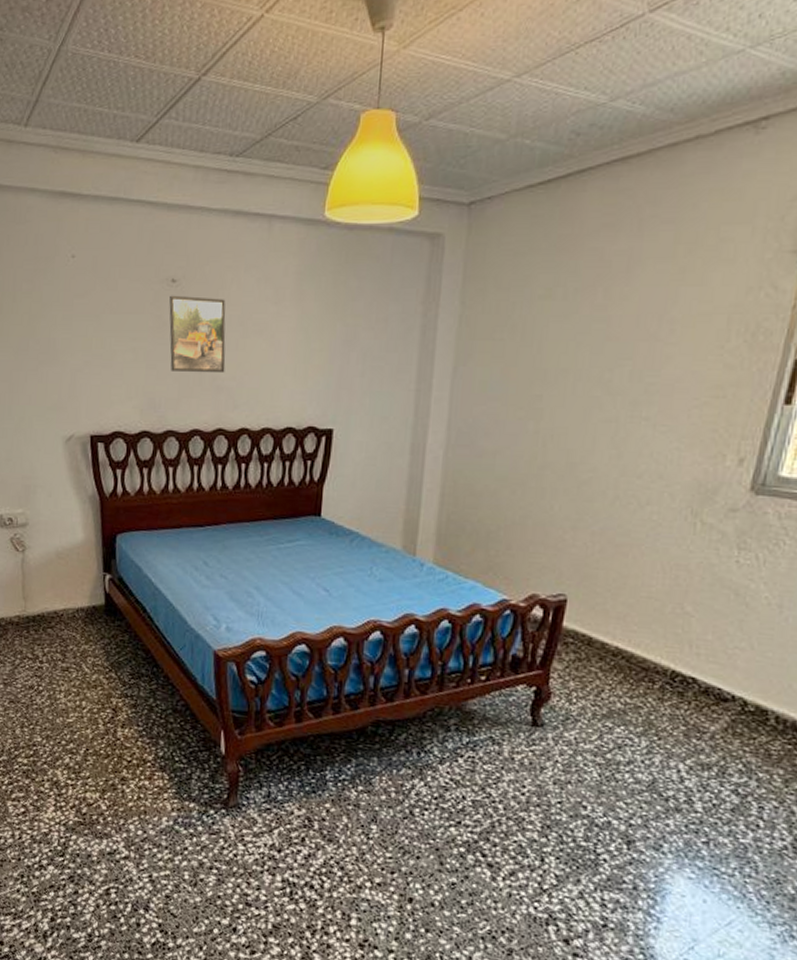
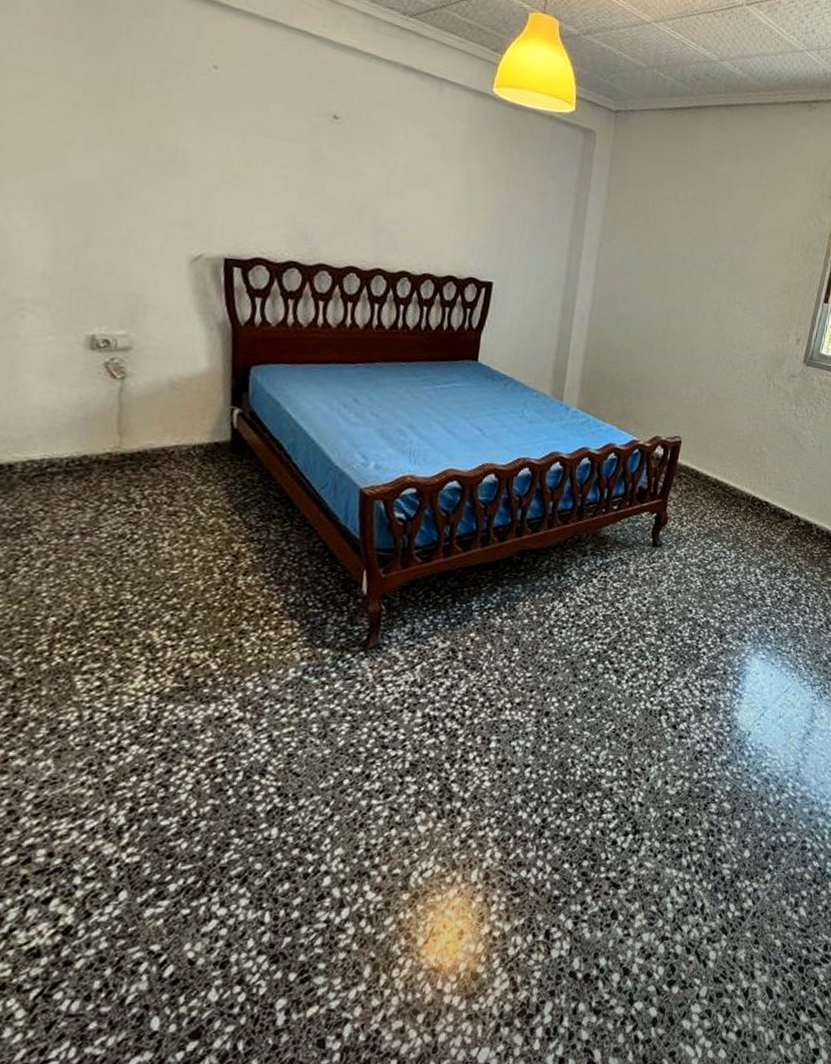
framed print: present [169,295,226,374] -> none [327,130,391,216]

